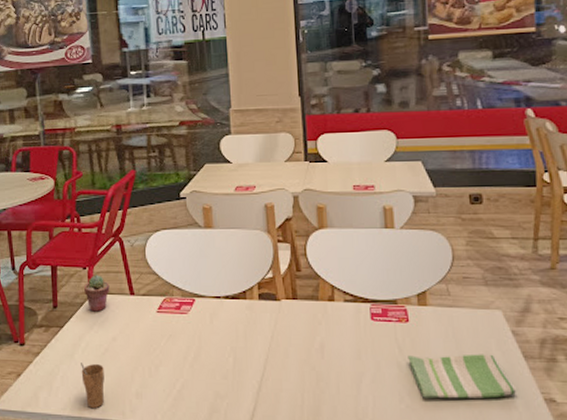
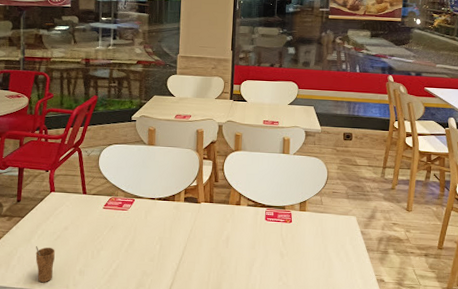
potted succulent: present [84,275,110,312] -> none [45,176,67,206]
dish towel: present [408,354,517,399] -> none [288,247,360,279]

